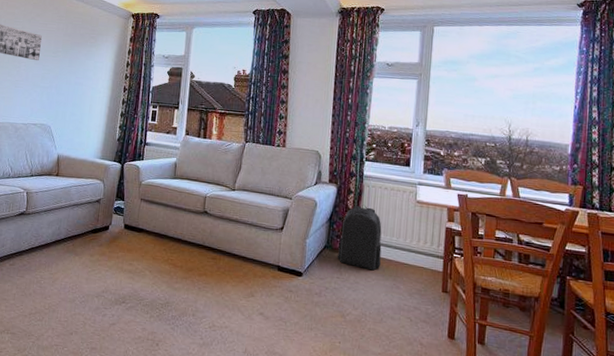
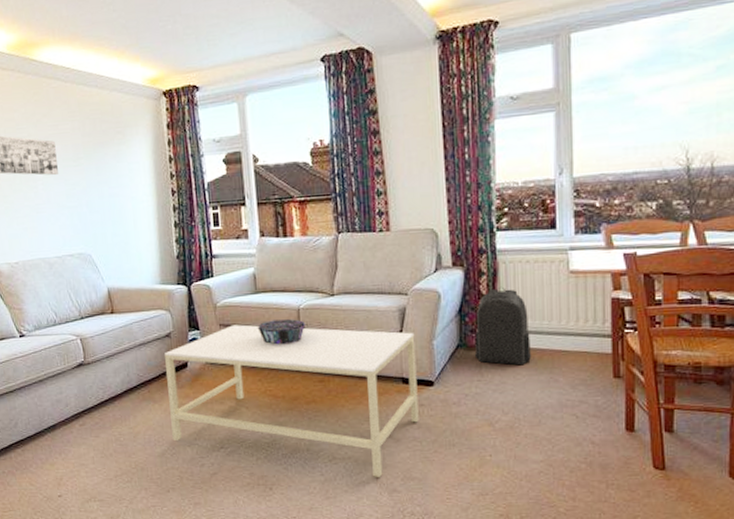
coffee table: none [84,201,293,348] -> present [165,324,419,477]
decorative bowl: none [170,202,210,224] -> present [257,319,306,345]

